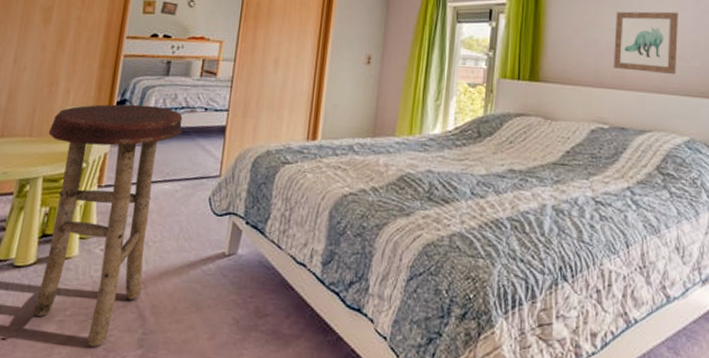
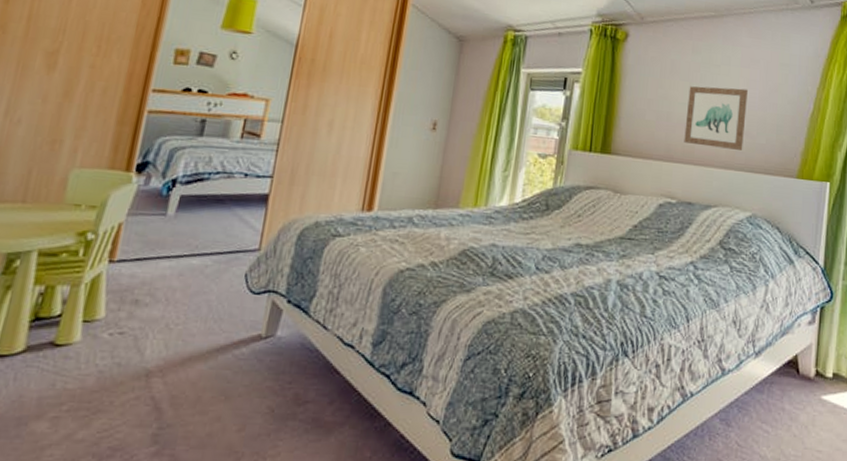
stool: present [34,104,183,347] -> none [20,167,218,446]

